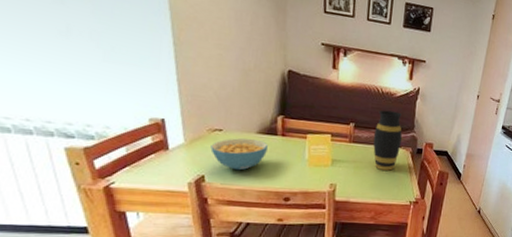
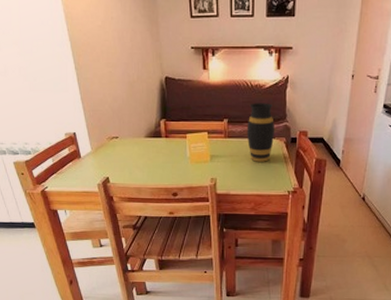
cereal bowl: present [210,138,268,171] -> none [111,142,155,171]

